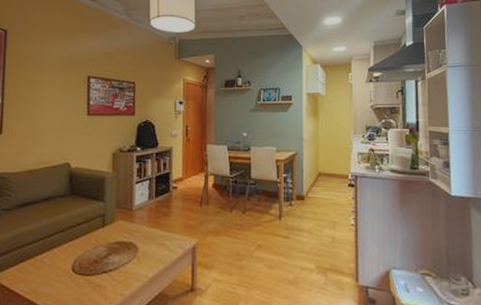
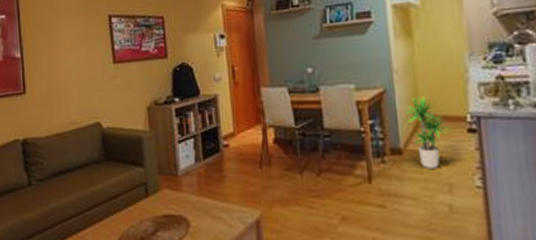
potted plant: none [307,159,338,211] -> present [403,95,451,168]

